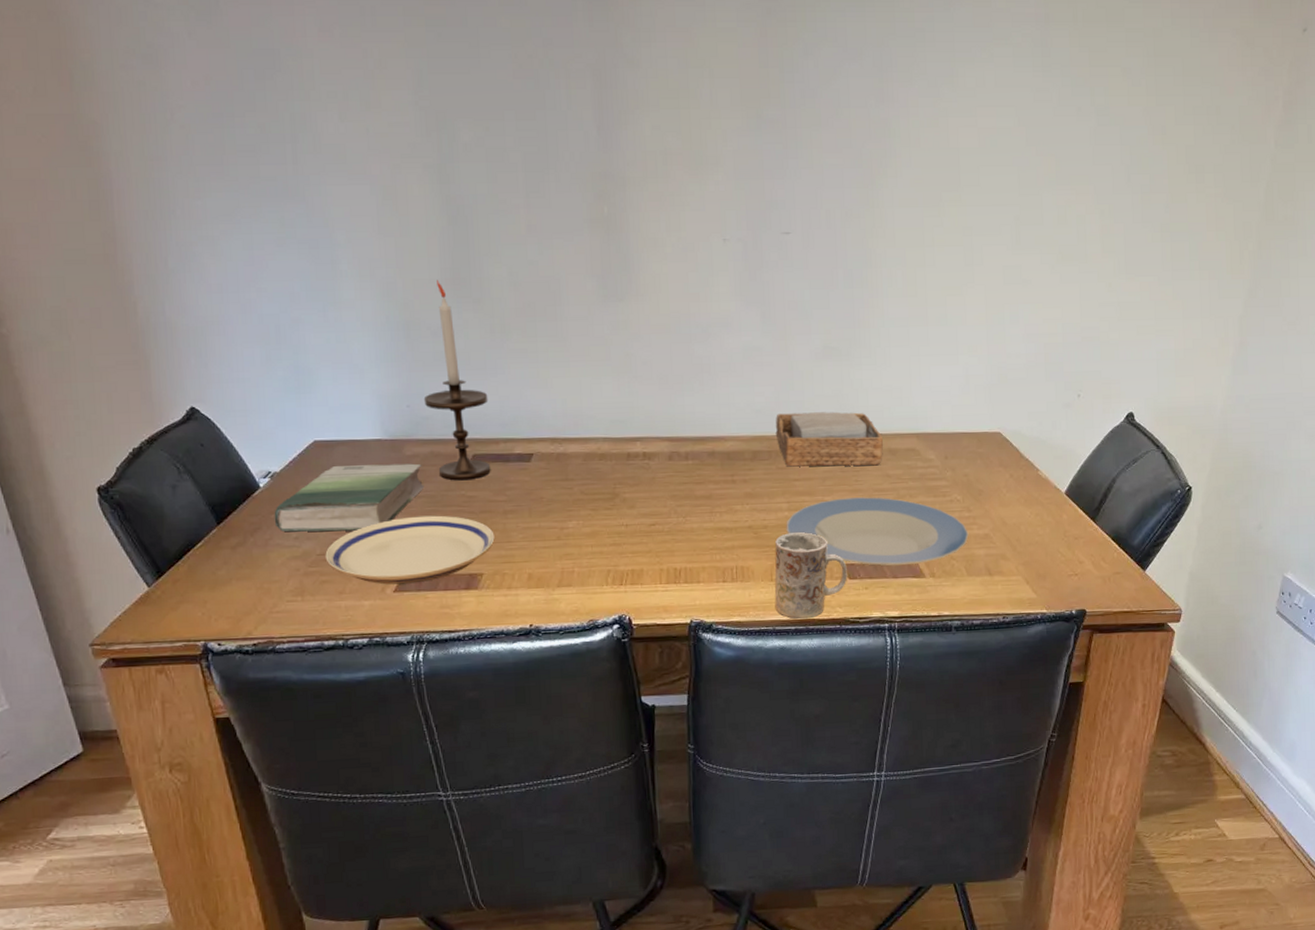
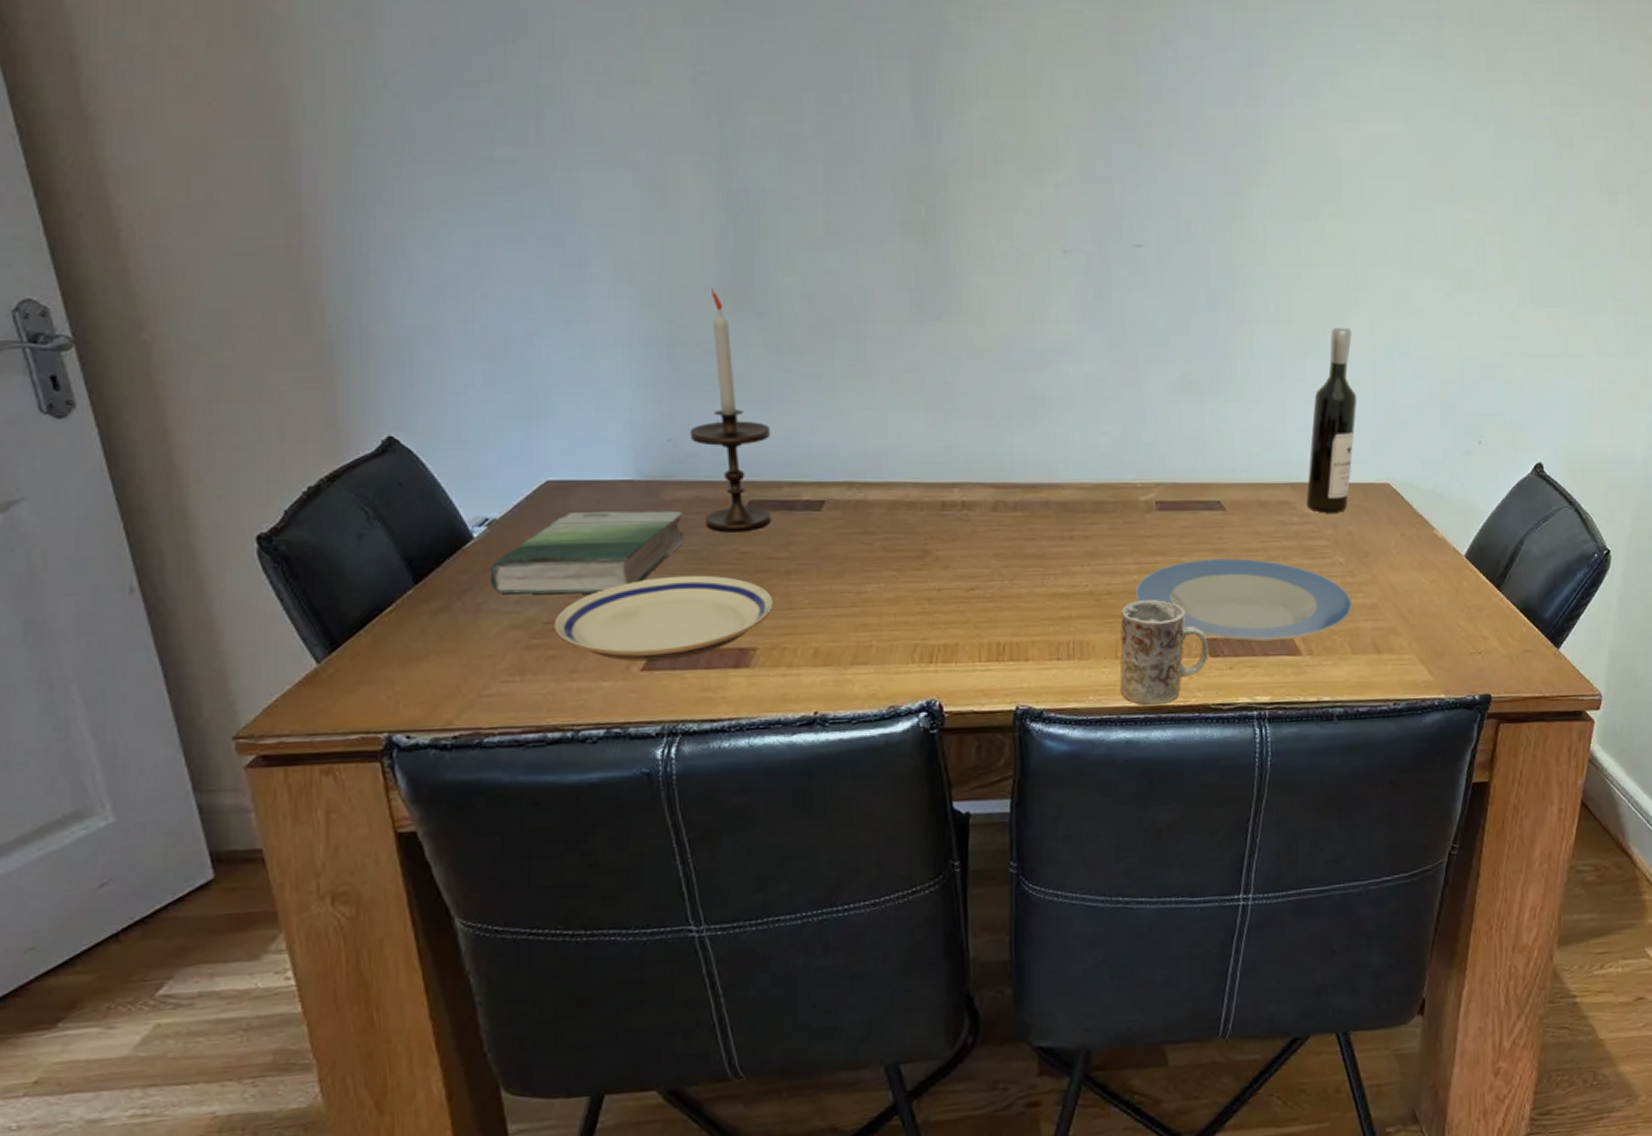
napkin holder: present [775,411,883,467] -> none [1122,456,1252,521]
bottle: none [929,298,973,458] -> present [1306,327,1358,513]

